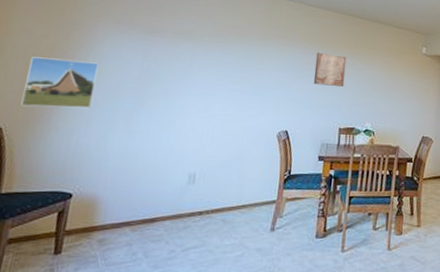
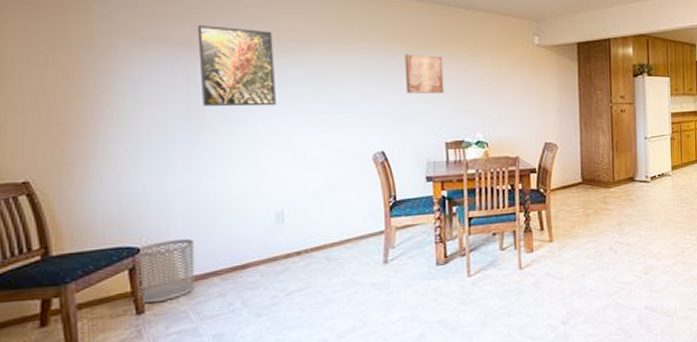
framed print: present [21,57,99,109] -> none [41,90,136,154]
waste bin: none [60,189,117,245] -> present [136,238,195,304]
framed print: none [151,17,217,85] -> present [197,26,276,107]

